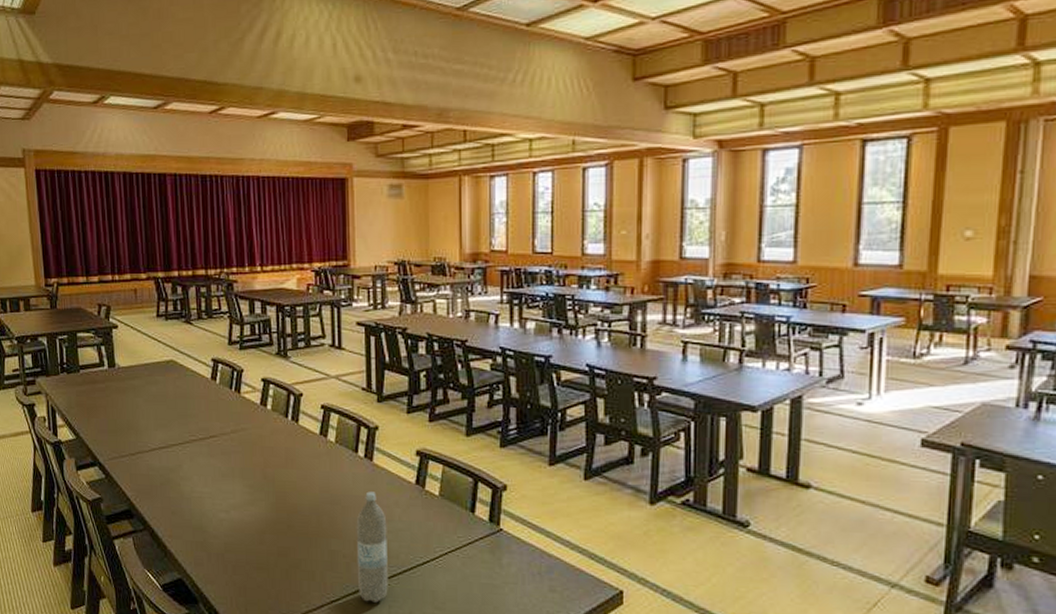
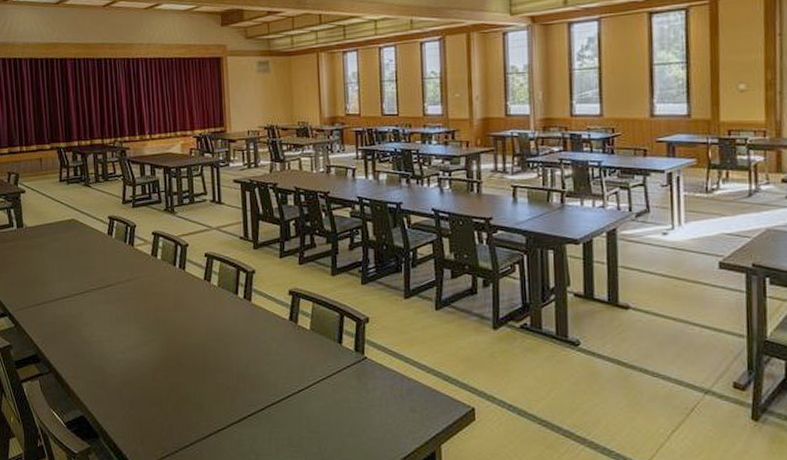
water bottle: present [356,491,388,603] -> none [238,329,268,429]

